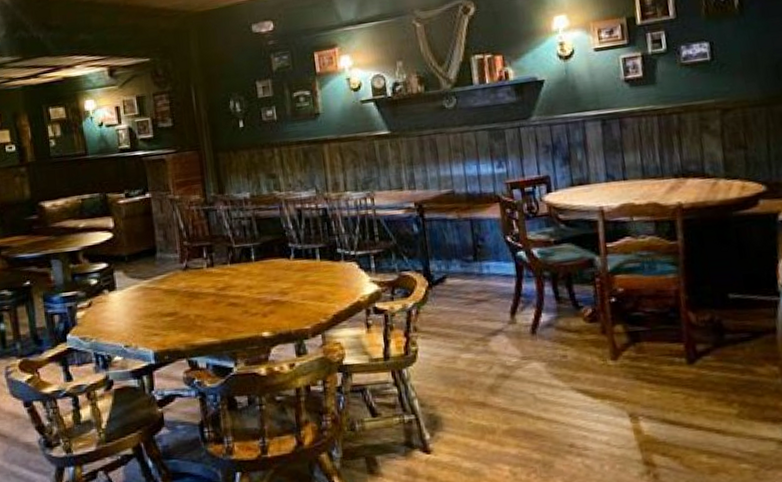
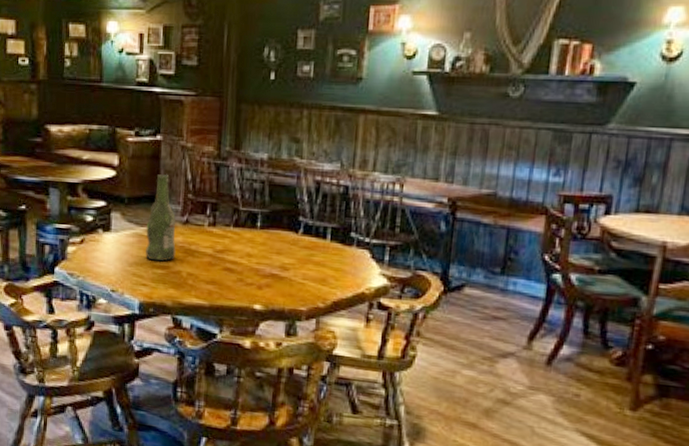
beer bottle: none [149,228,181,310] -> present [146,174,176,262]

